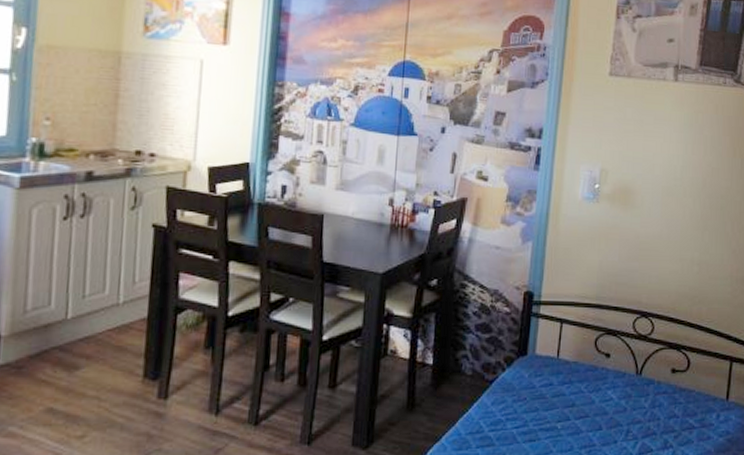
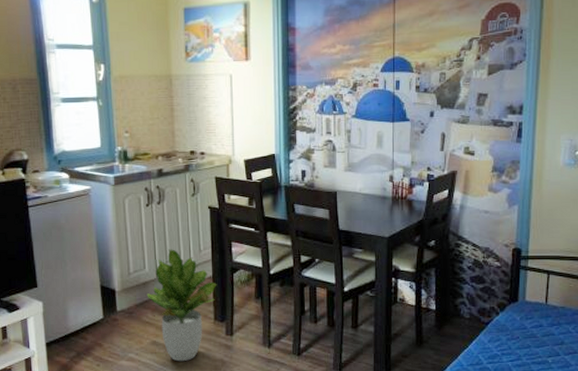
potted plant: none [47,279,153,437] -> present [147,249,217,362]

